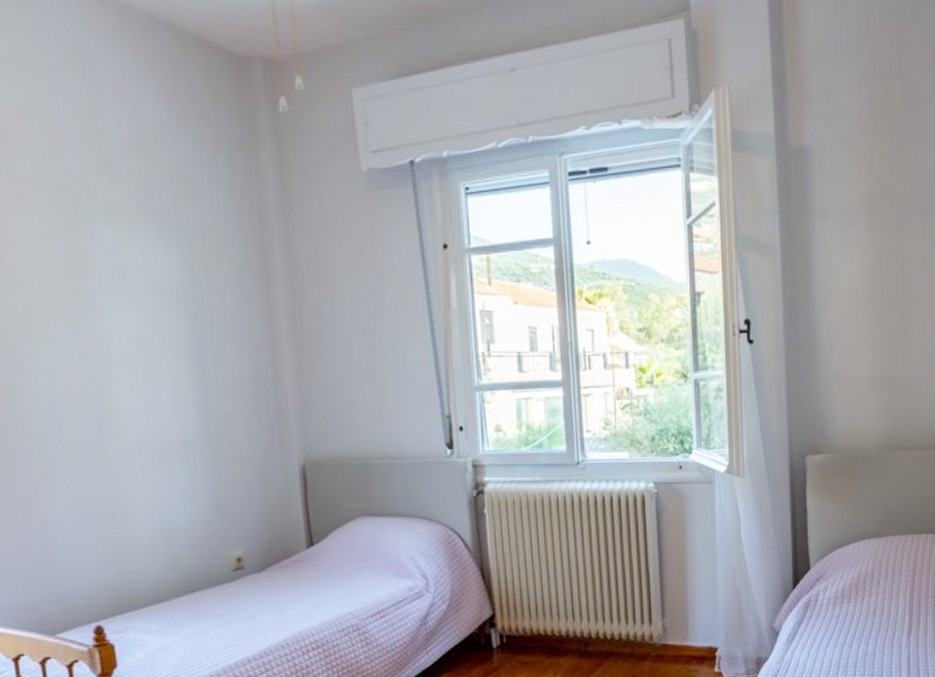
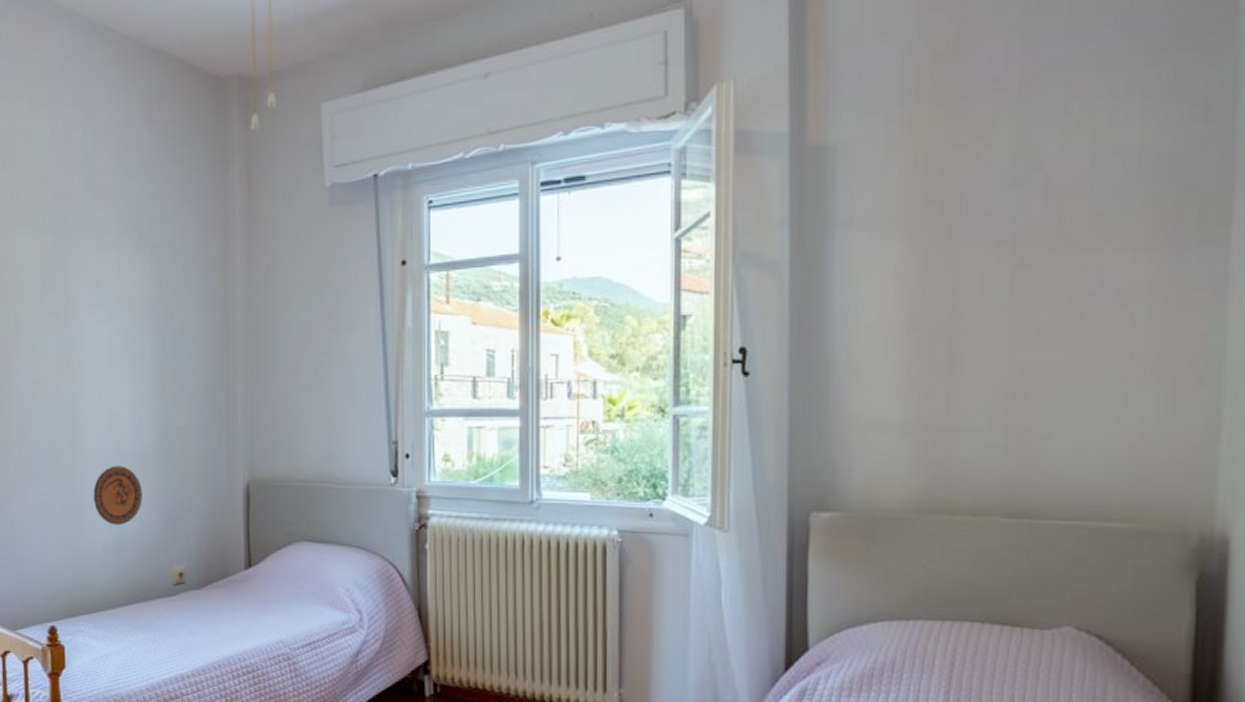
decorative plate: none [133,456,191,517] -> present [93,466,143,525]

